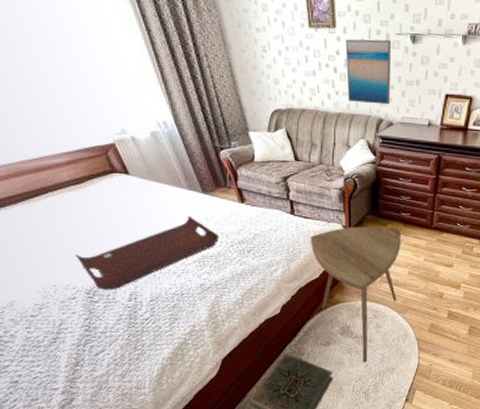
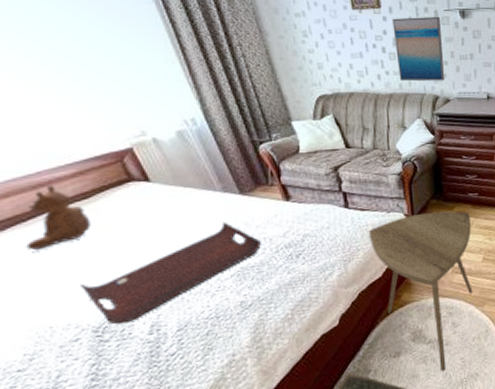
teddy bear: none [33,169,83,223] -> present [26,184,91,252]

